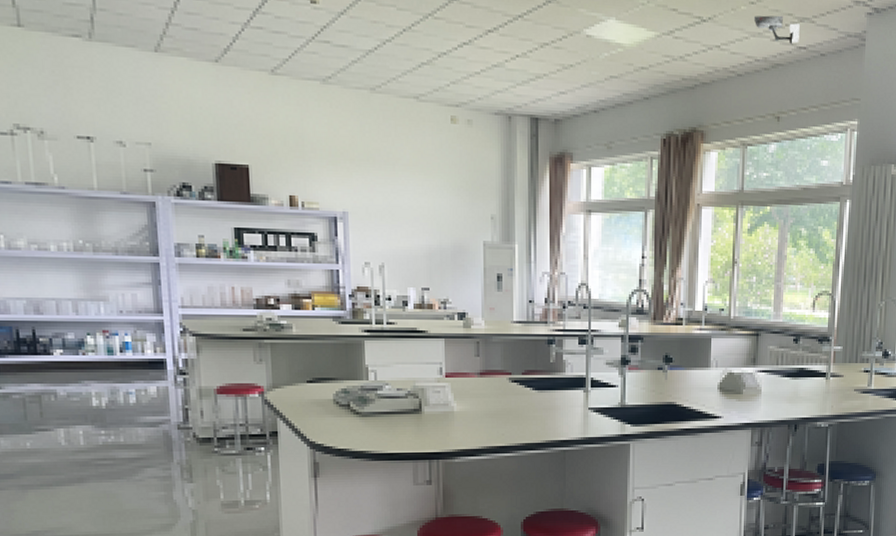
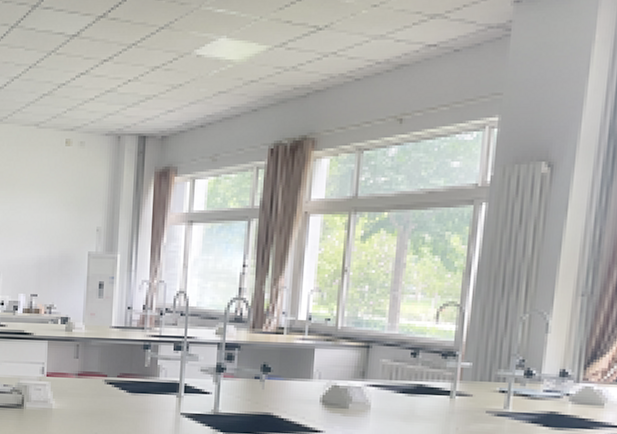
security camera: present [753,15,800,46] -> none [375,14,430,45]

